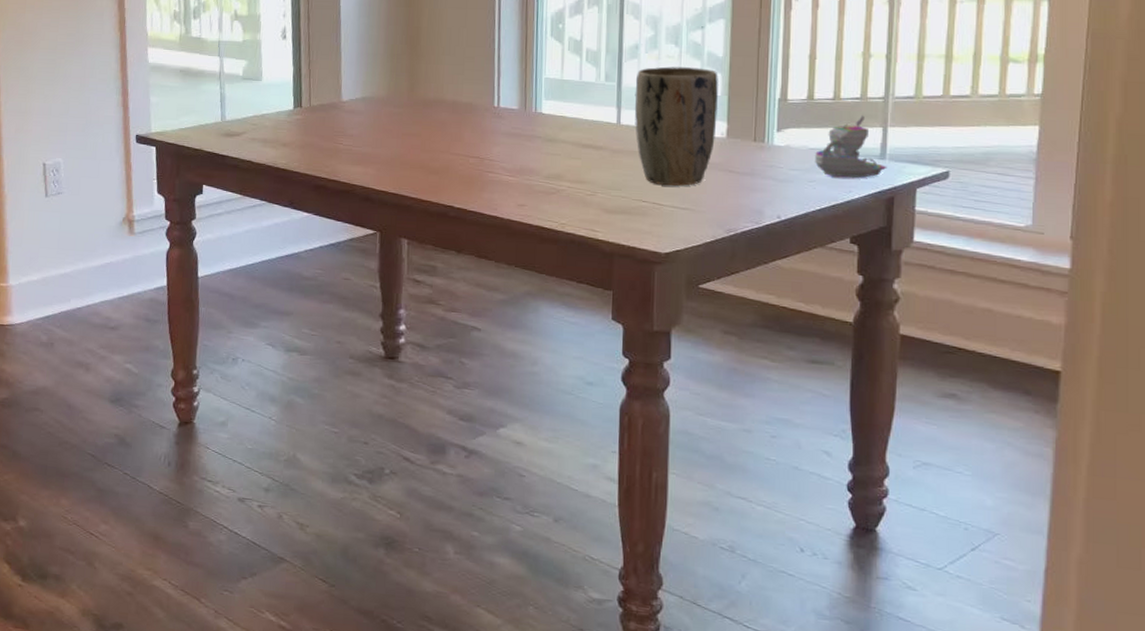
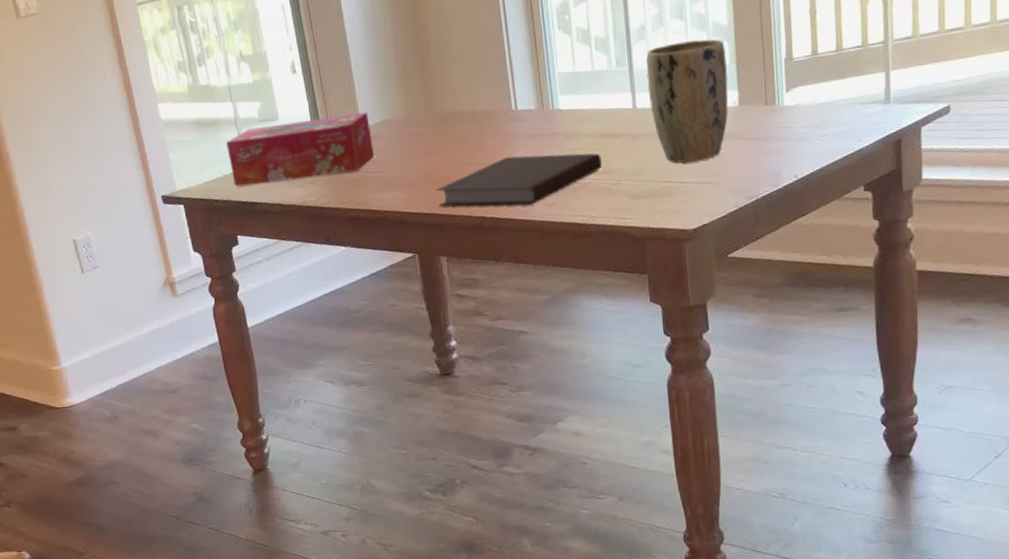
tissue box: none [206,84,351,142] -> present [225,112,375,187]
notebook: none [407,150,579,202] -> present [436,153,602,207]
candle: present [814,115,887,178] -> none [823,63,893,128]

